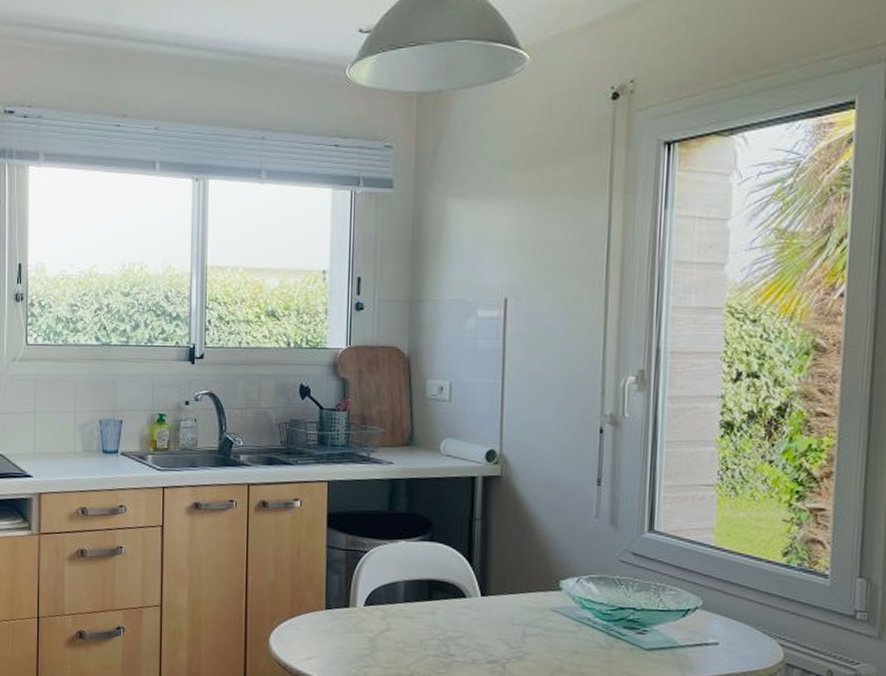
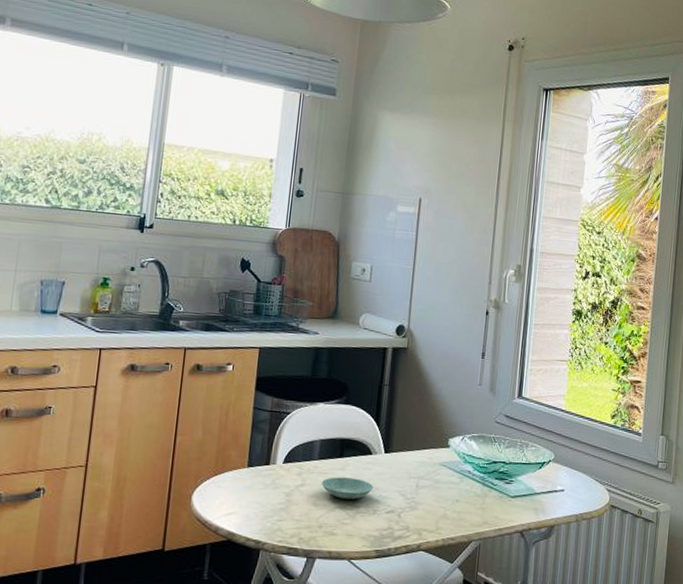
saucer: none [408,621,471,647] -> present [321,477,374,499]

